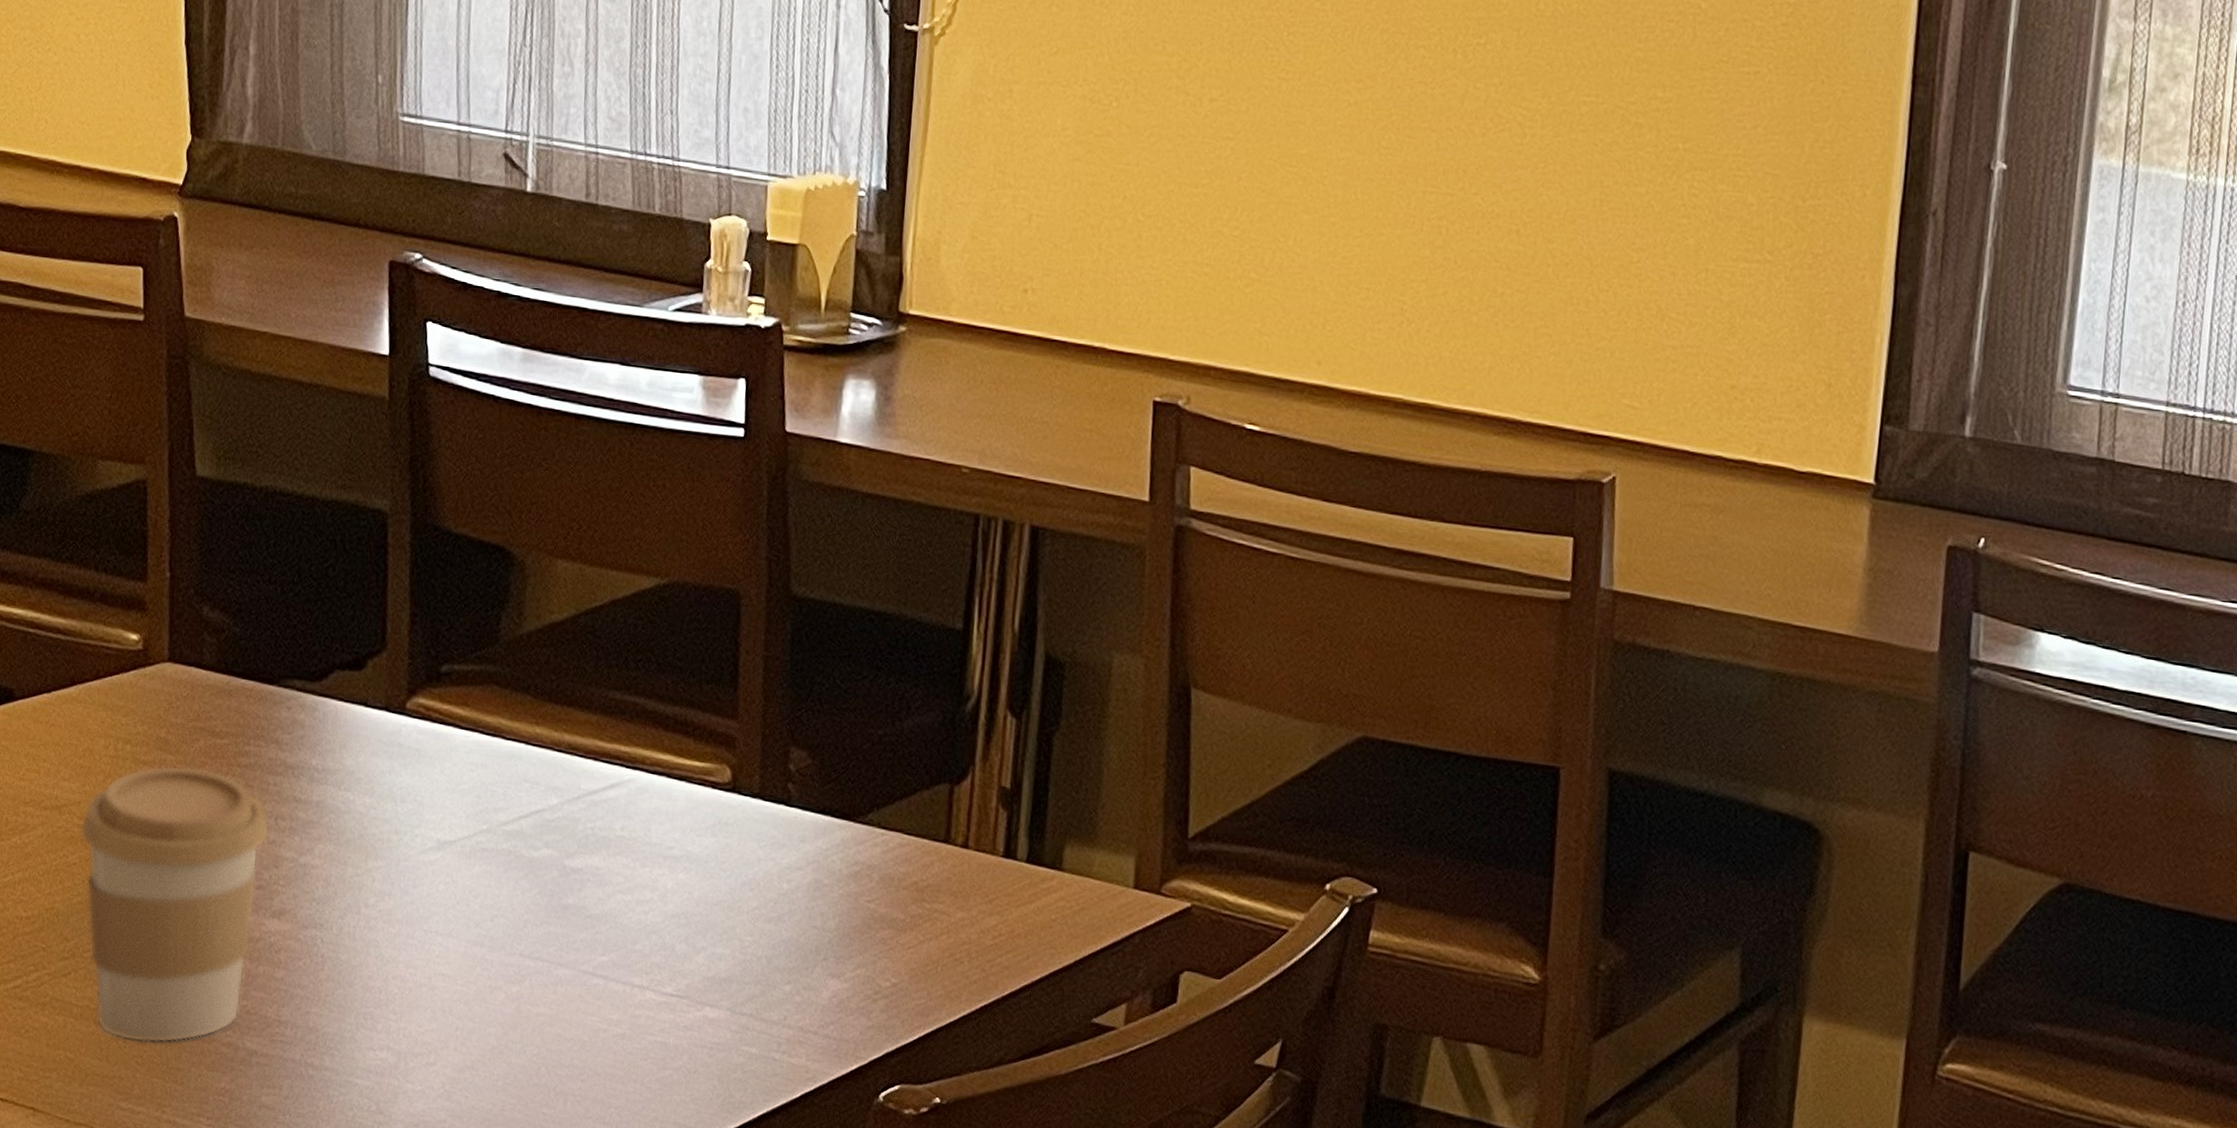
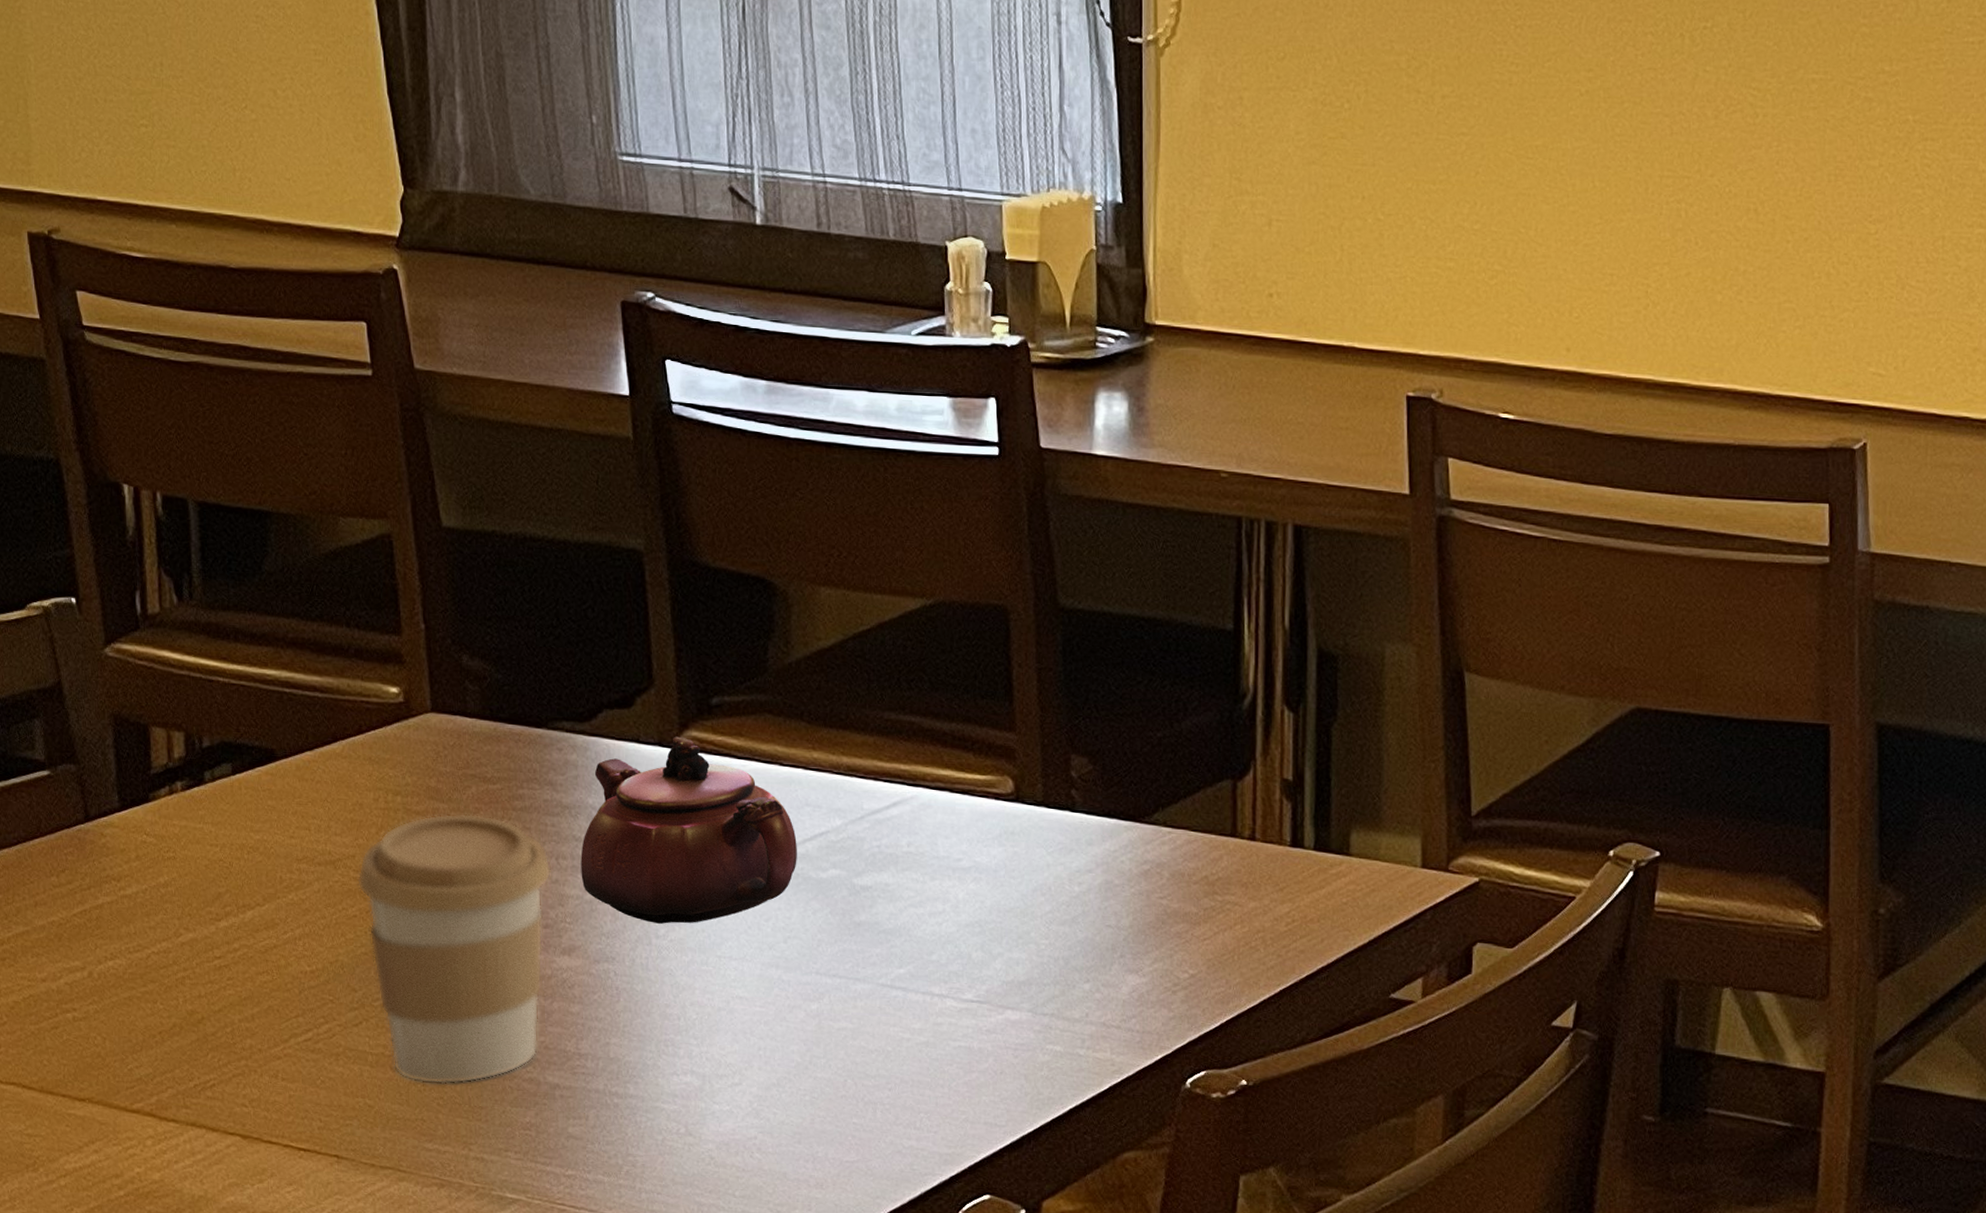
teapot: none [298,702,513,895] -> present [580,736,797,924]

